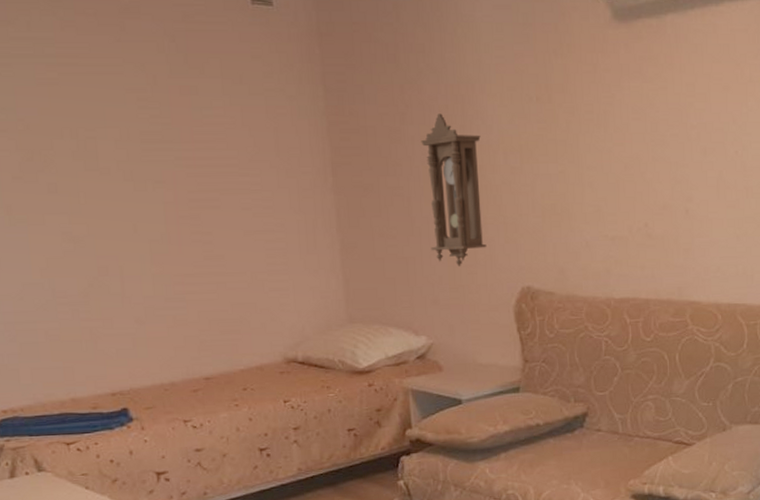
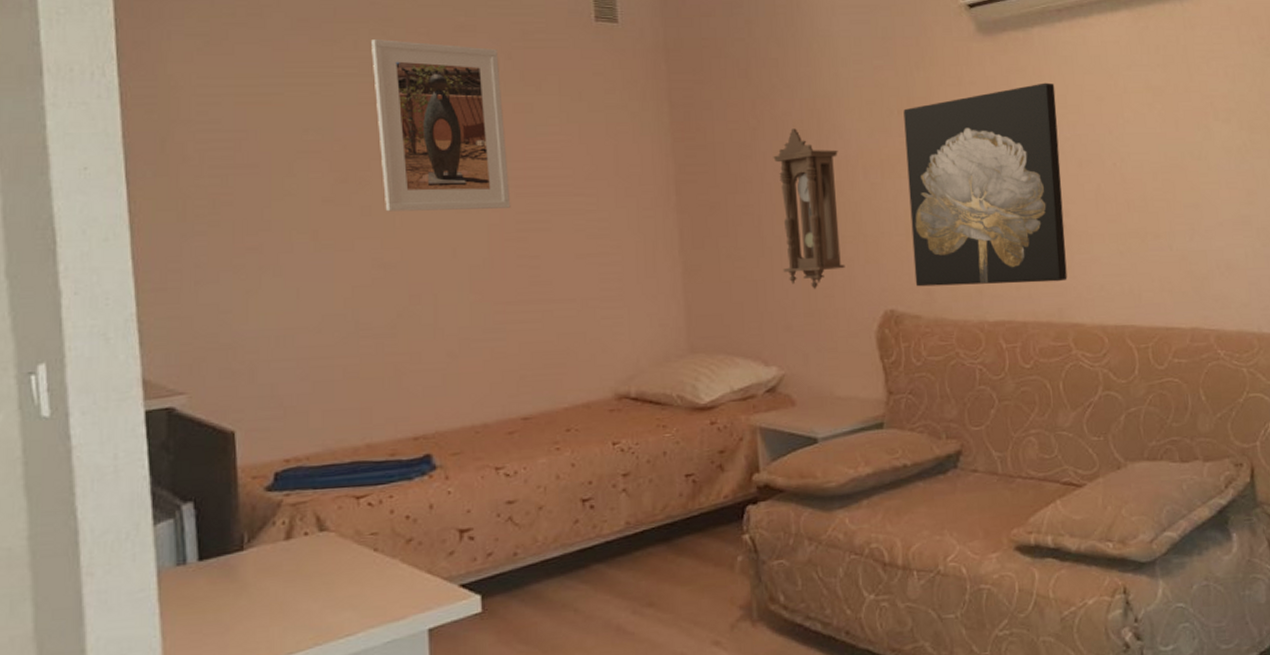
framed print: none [43,20,183,189] -> present [371,39,511,212]
wall art: none [542,71,688,266] -> present [903,82,1068,287]

